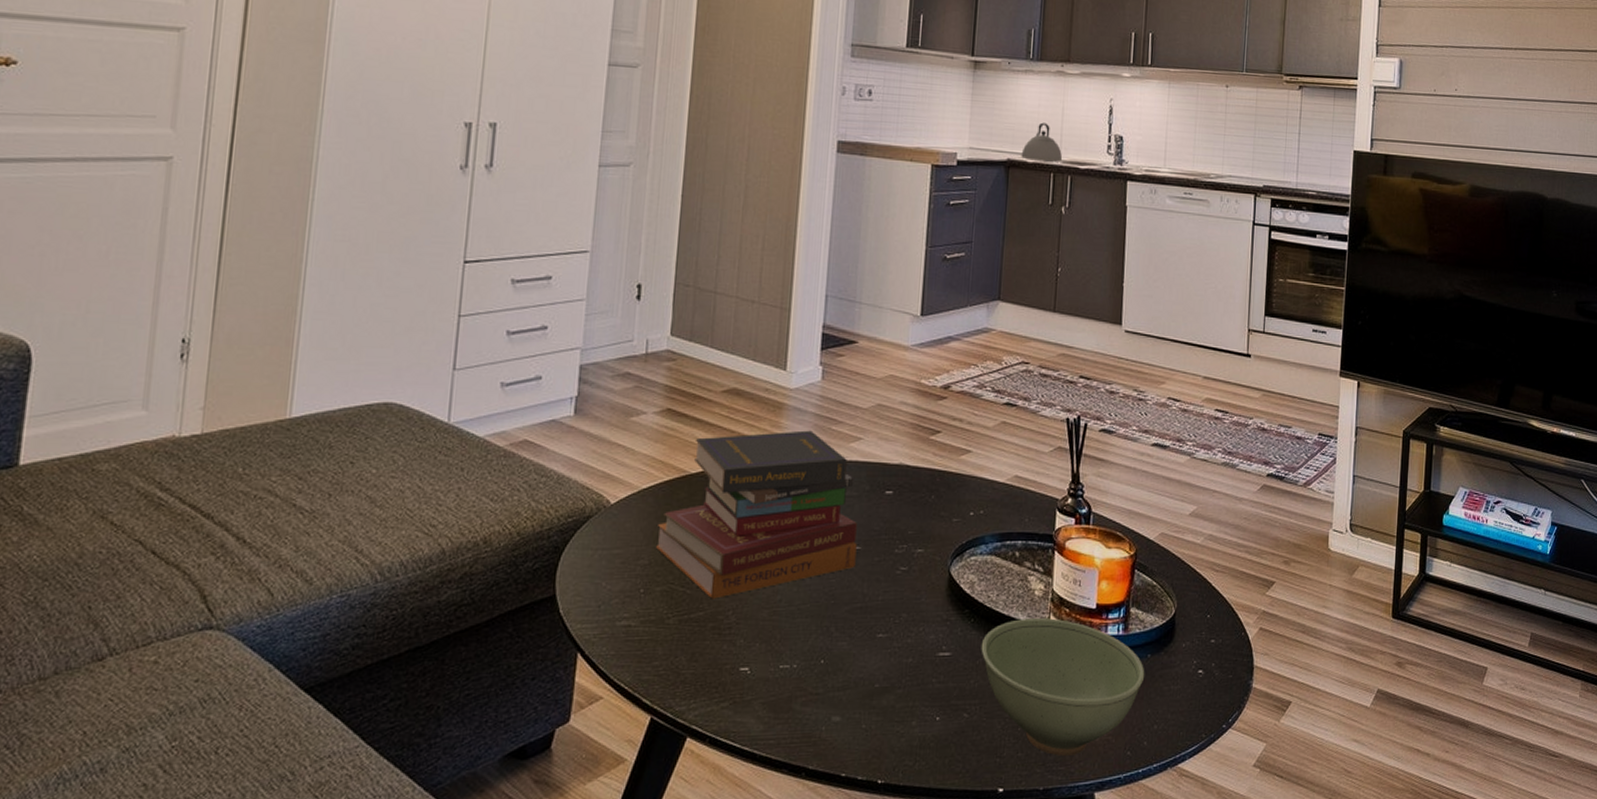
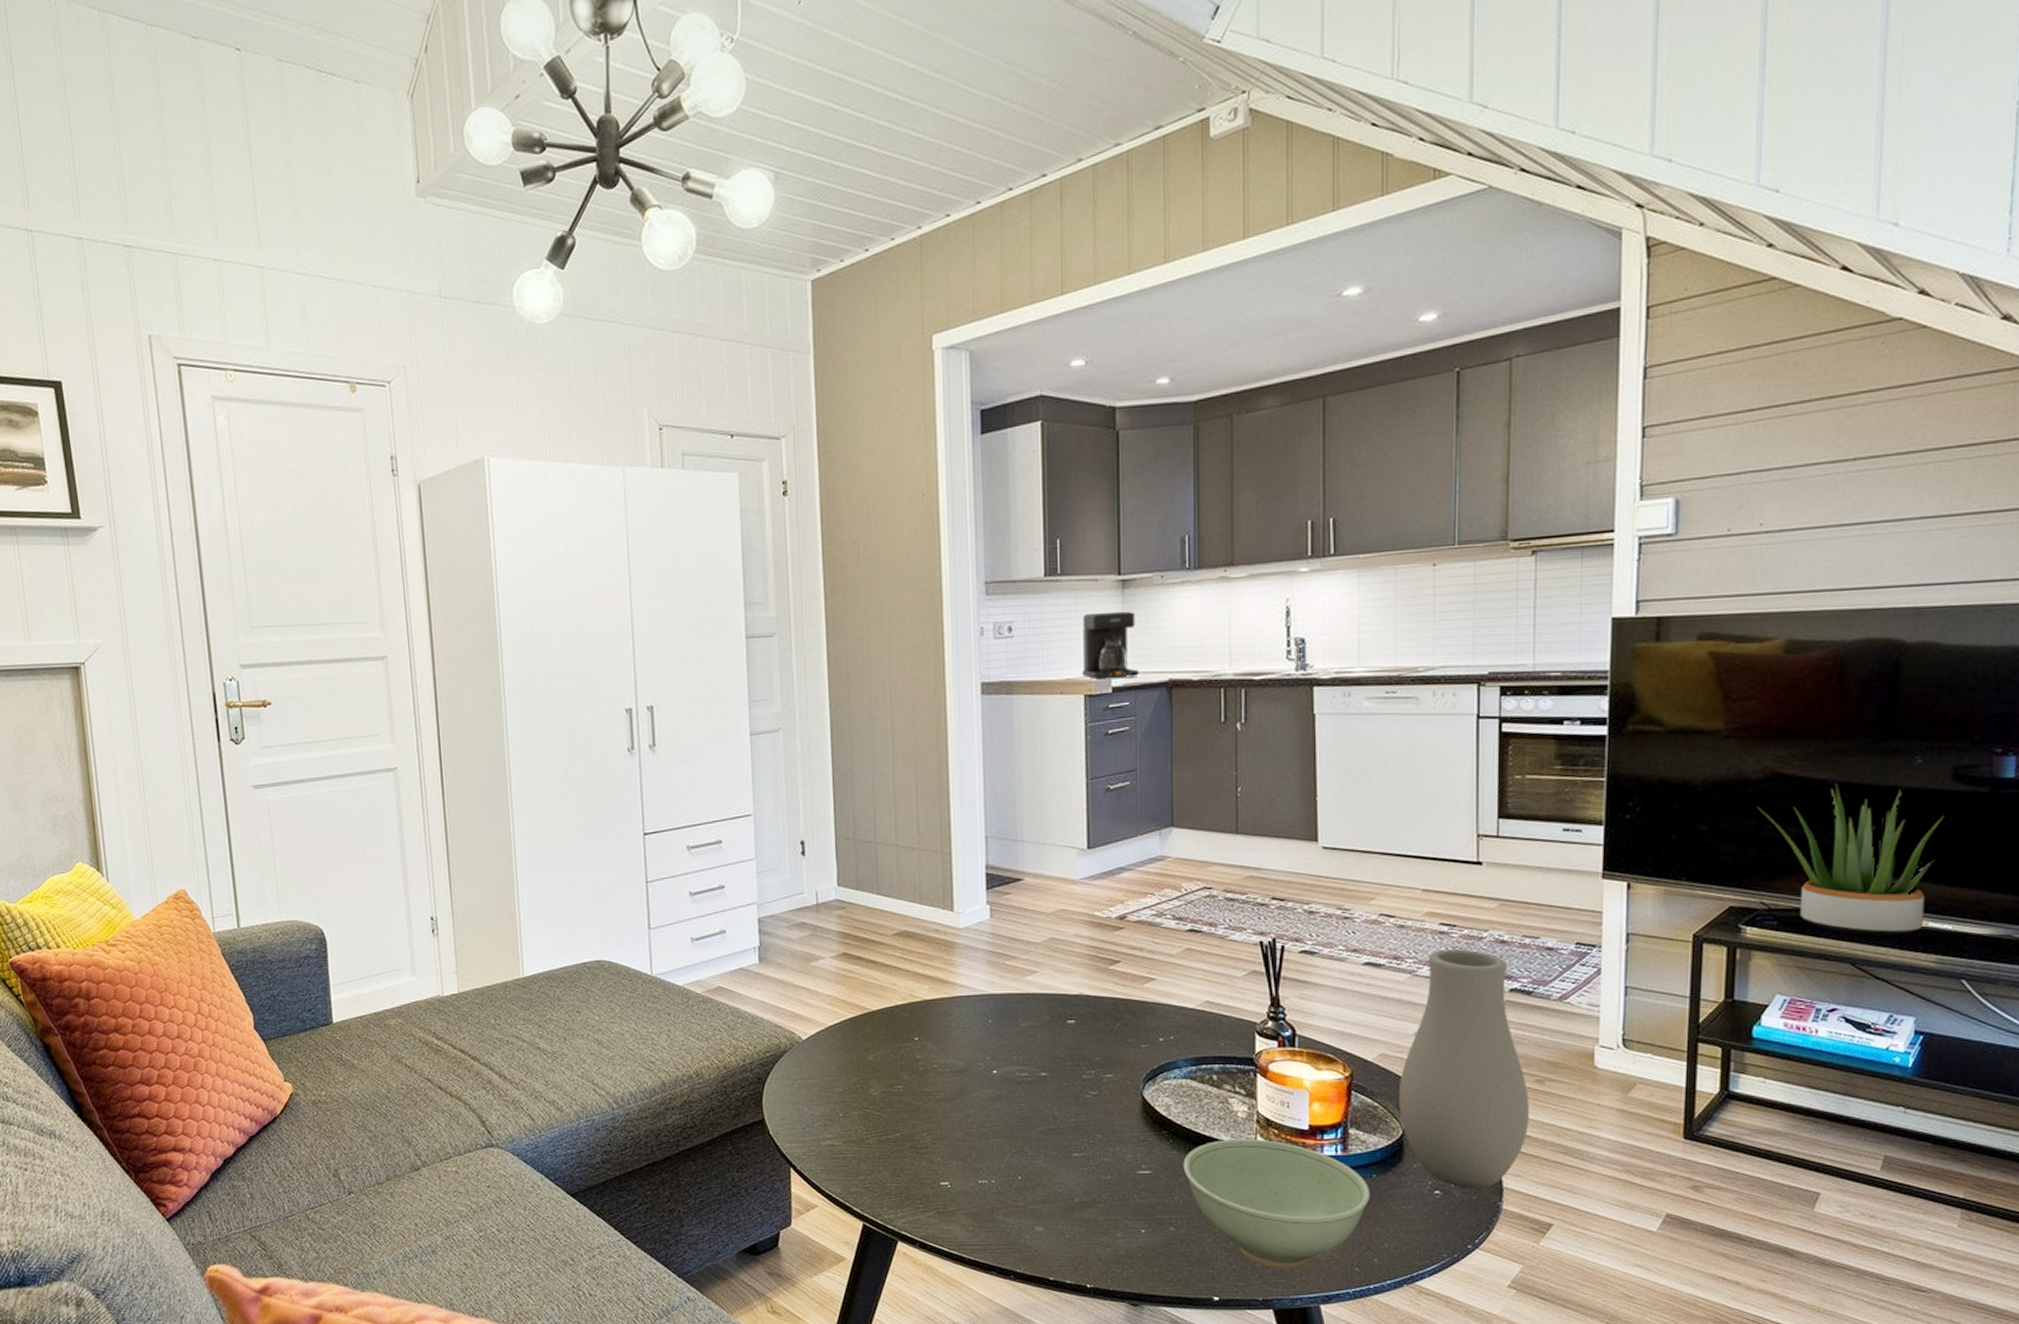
books: present [656,430,857,599] -> none [847,966,1044,1122]
coffee maker: none [932,87,983,154] -> present [1082,611,1139,680]
kettle: present [1021,122,1063,162] -> none [1185,635,1234,678]
vase: none [1173,434,1278,667] -> present [1399,949,1530,1188]
potted plant: none [1449,307,1570,440] -> present [1757,783,1944,938]

